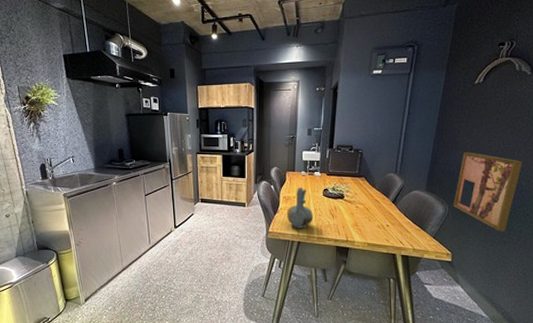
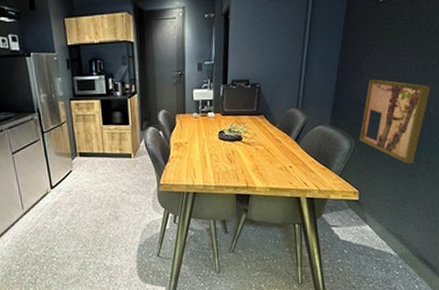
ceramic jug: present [286,188,314,228] -> none [178,131,209,178]

